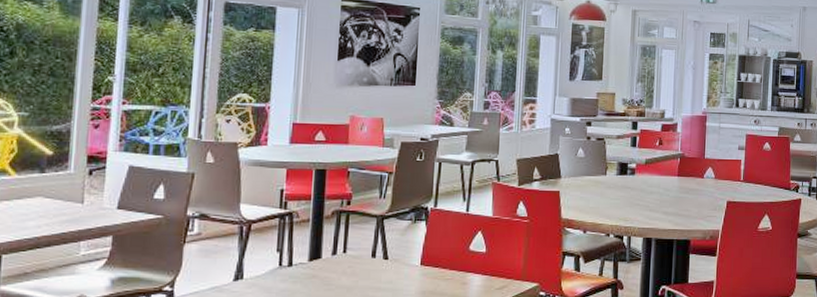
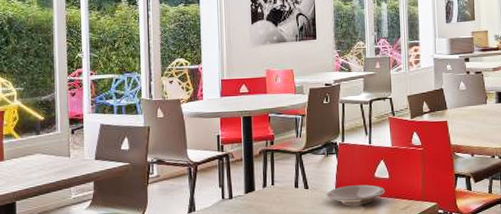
saucer: none [409,258,481,282] -> present [326,184,386,206]

